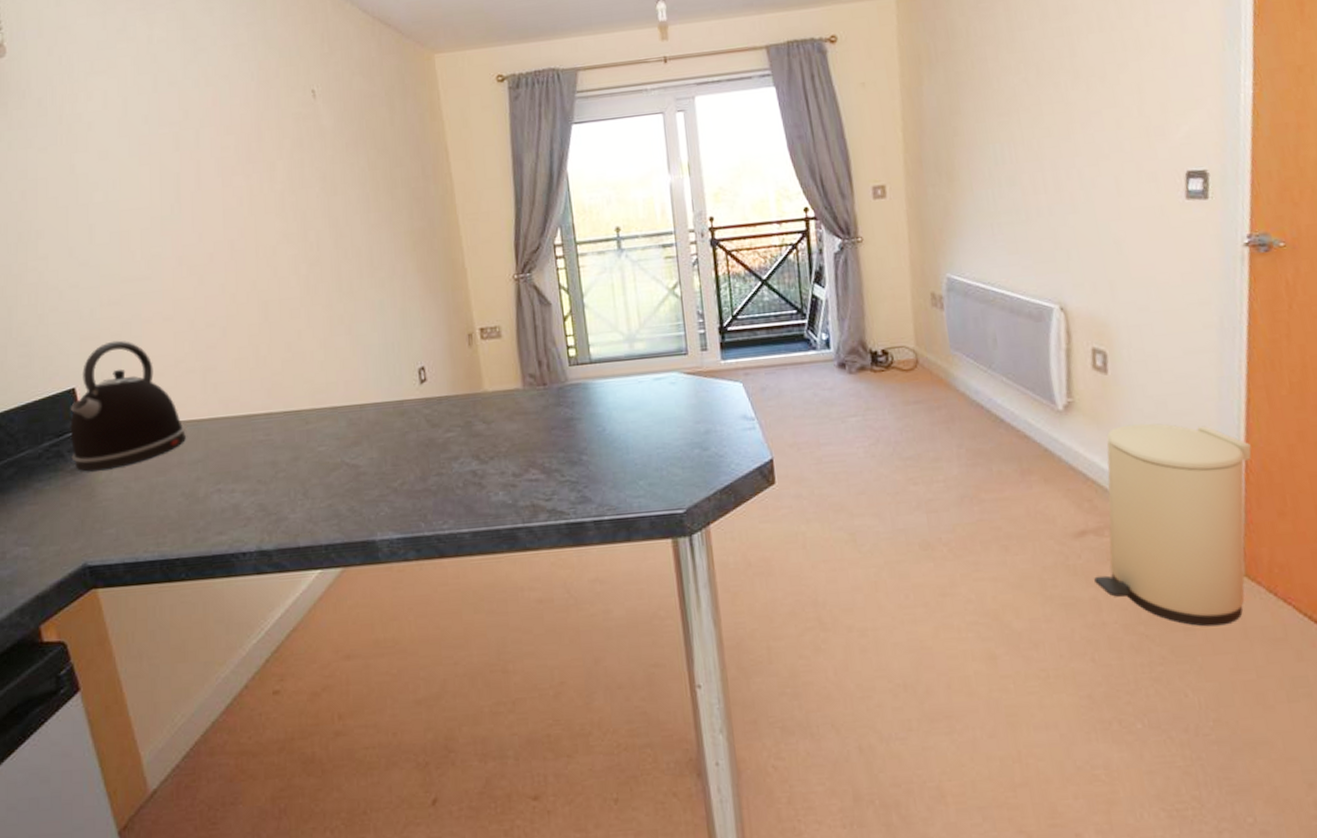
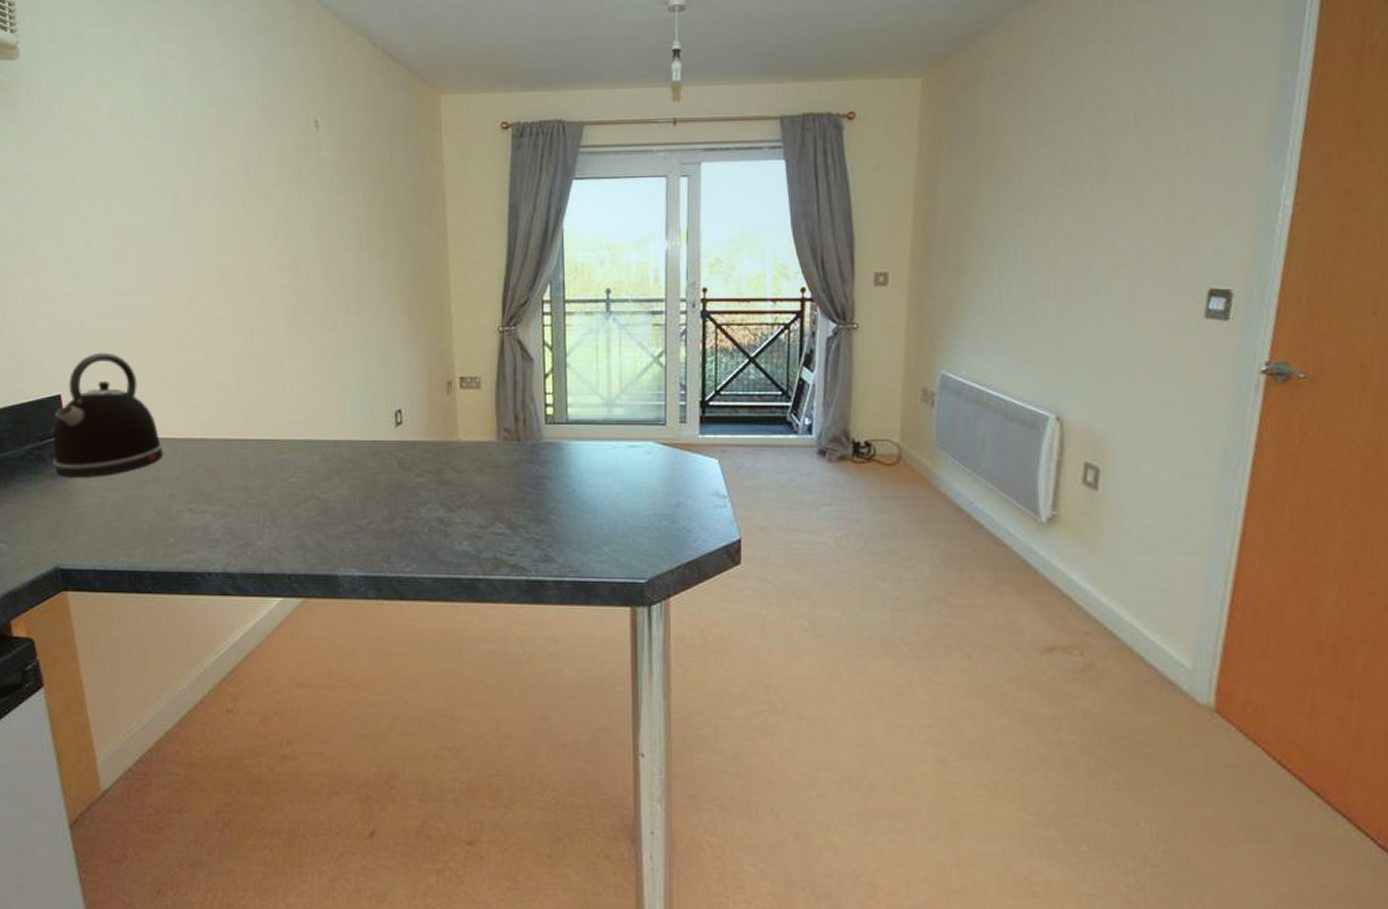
pedal bin: present [1094,423,1252,627] -> none [1057,545,1240,759]

